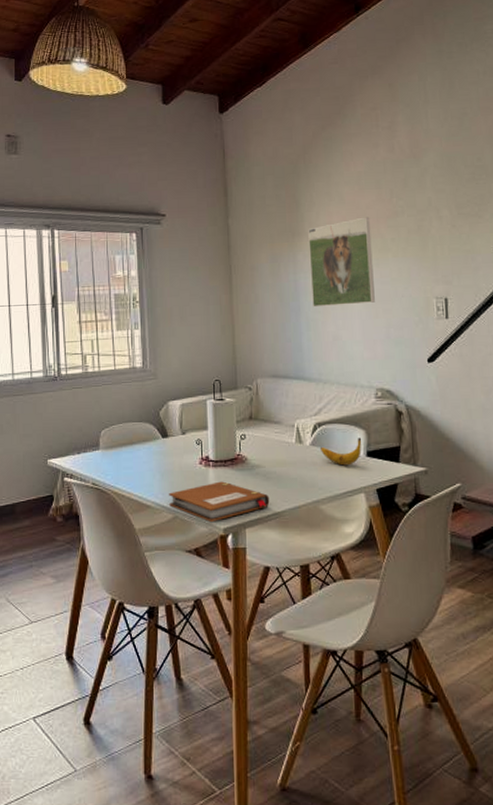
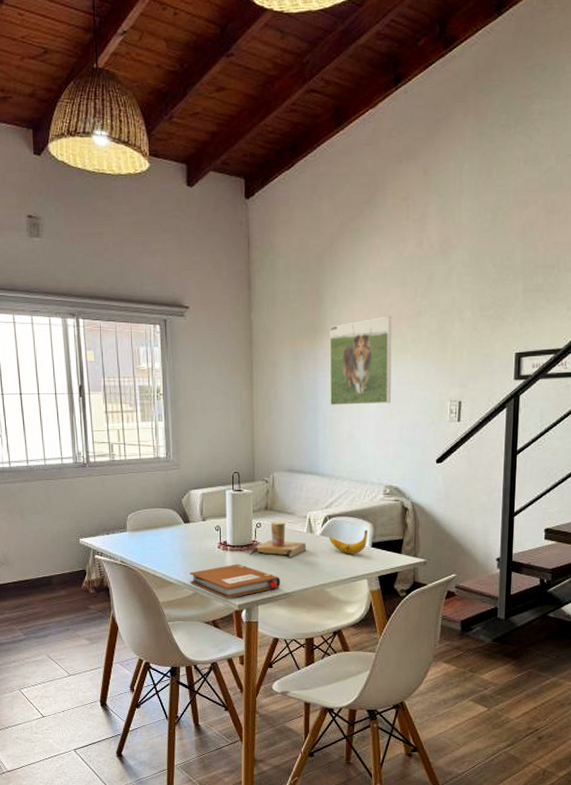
cup: none [234,431,295,472] -> present [249,521,306,557]

